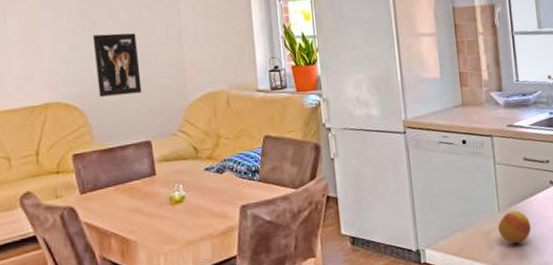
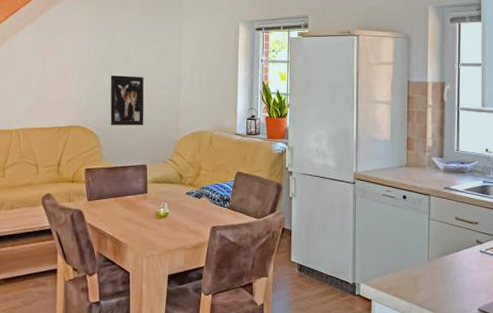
fruit: present [497,210,531,244] -> none [425,261,455,290]

